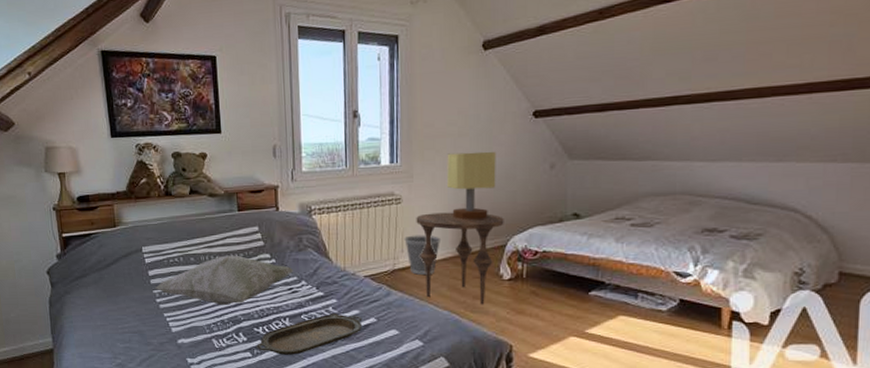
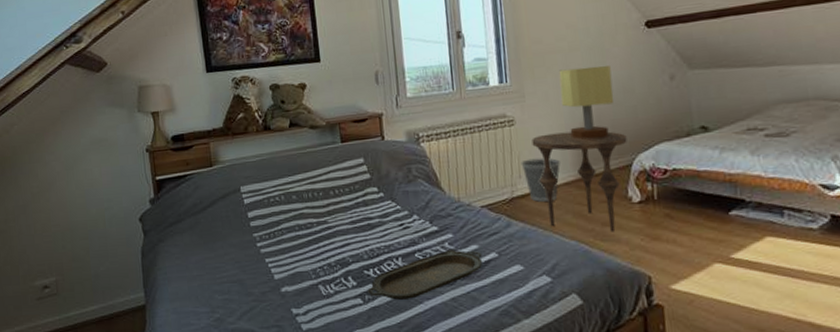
decorative pillow: present [155,255,294,305] -> none [255,190,404,247]

